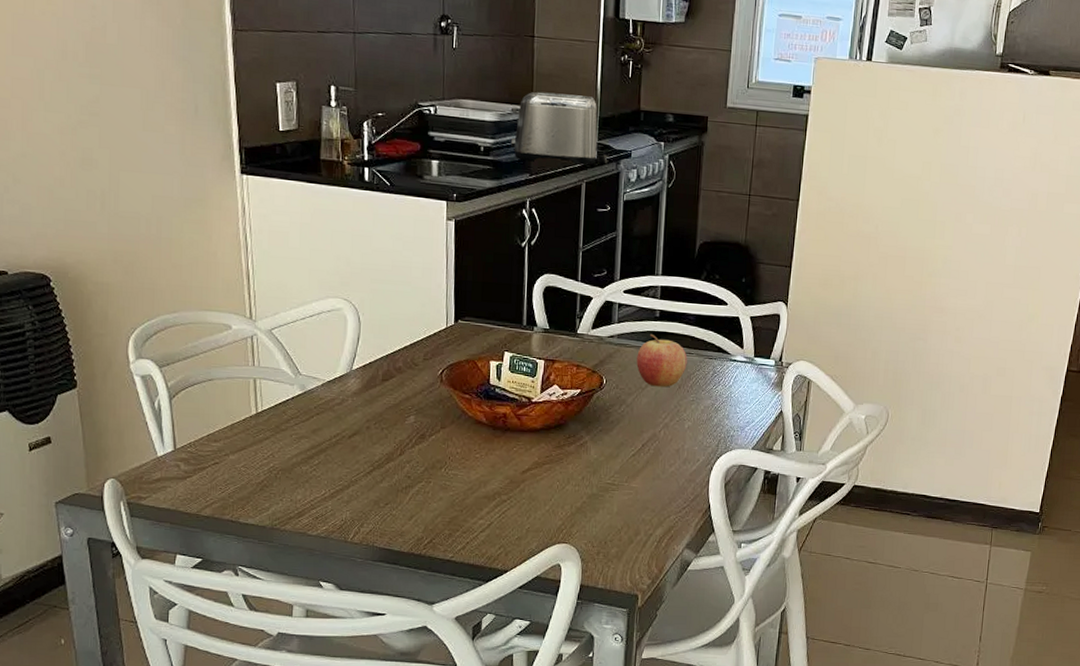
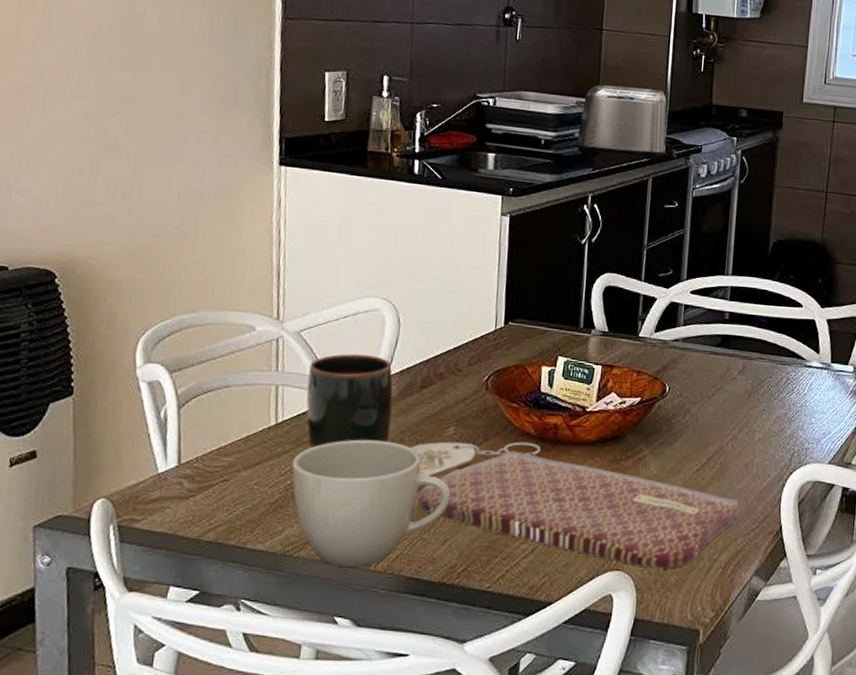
cup: none [274,427,414,539] -> present [292,439,451,567]
mug: none [281,350,359,435] -> present [306,354,394,448]
placemat: none [376,429,671,542] -> present [410,441,739,569]
fruit: present [636,333,687,388] -> none [703,337,759,396]

